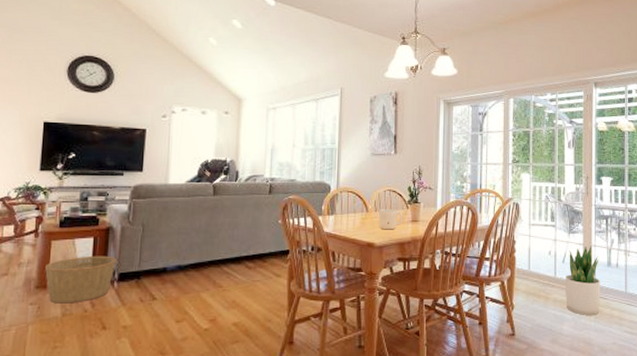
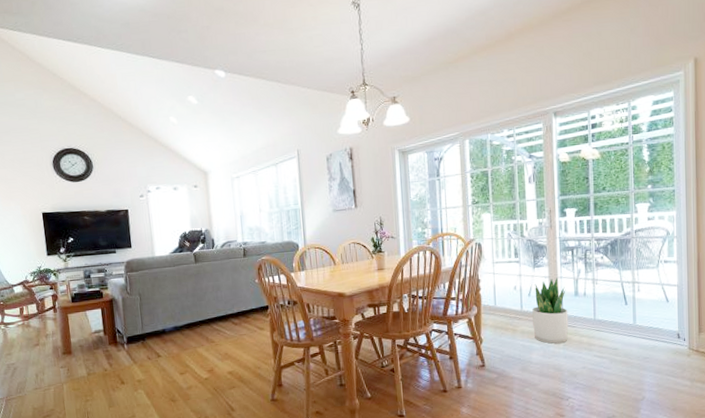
basket: present [45,255,116,304] -> none [67,323,123,366]
mug: present [379,209,403,230] -> none [346,260,370,280]

